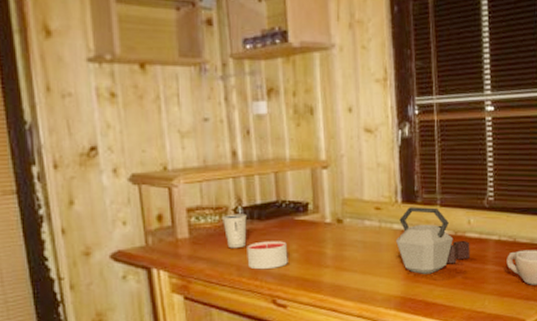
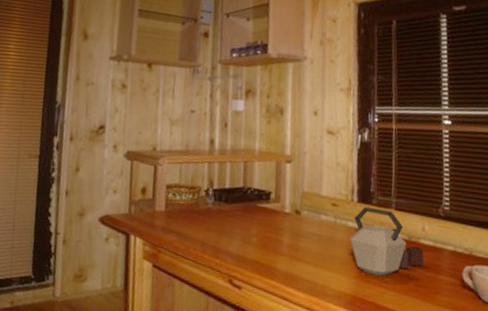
dixie cup: present [221,214,247,249] -> none [194,194,216,226]
candle: present [247,241,288,270] -> none [211,222,248,250]

